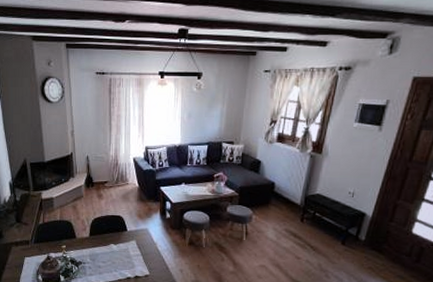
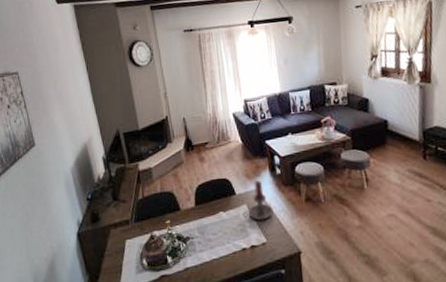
candle holder: none [131,221,160,256] -> present [242,180,275,220]

